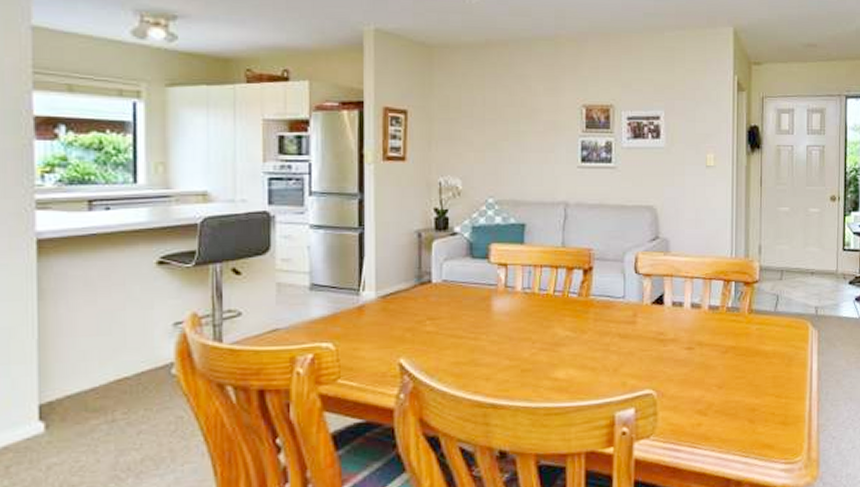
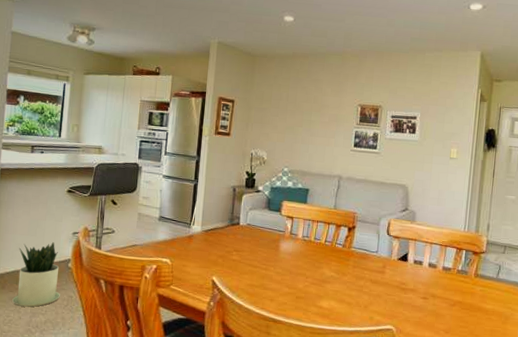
planter: none [80,341,163,444] -> present [11,242,60,307]

